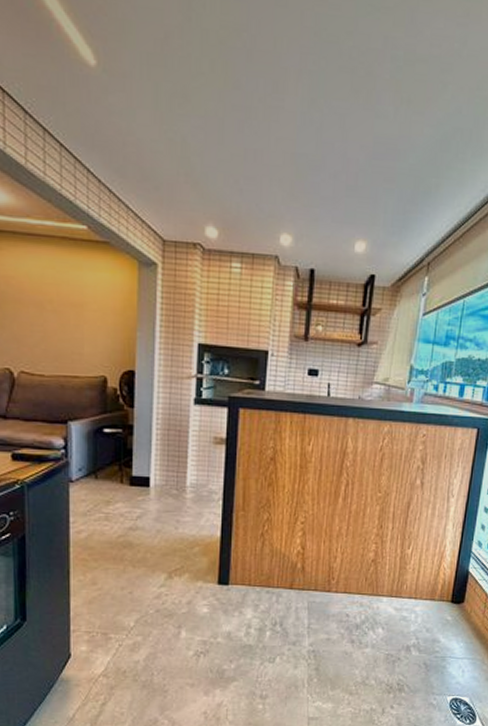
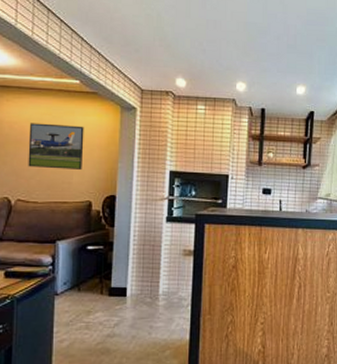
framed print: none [29,278,95,338] -> present [28,123,84,170]

